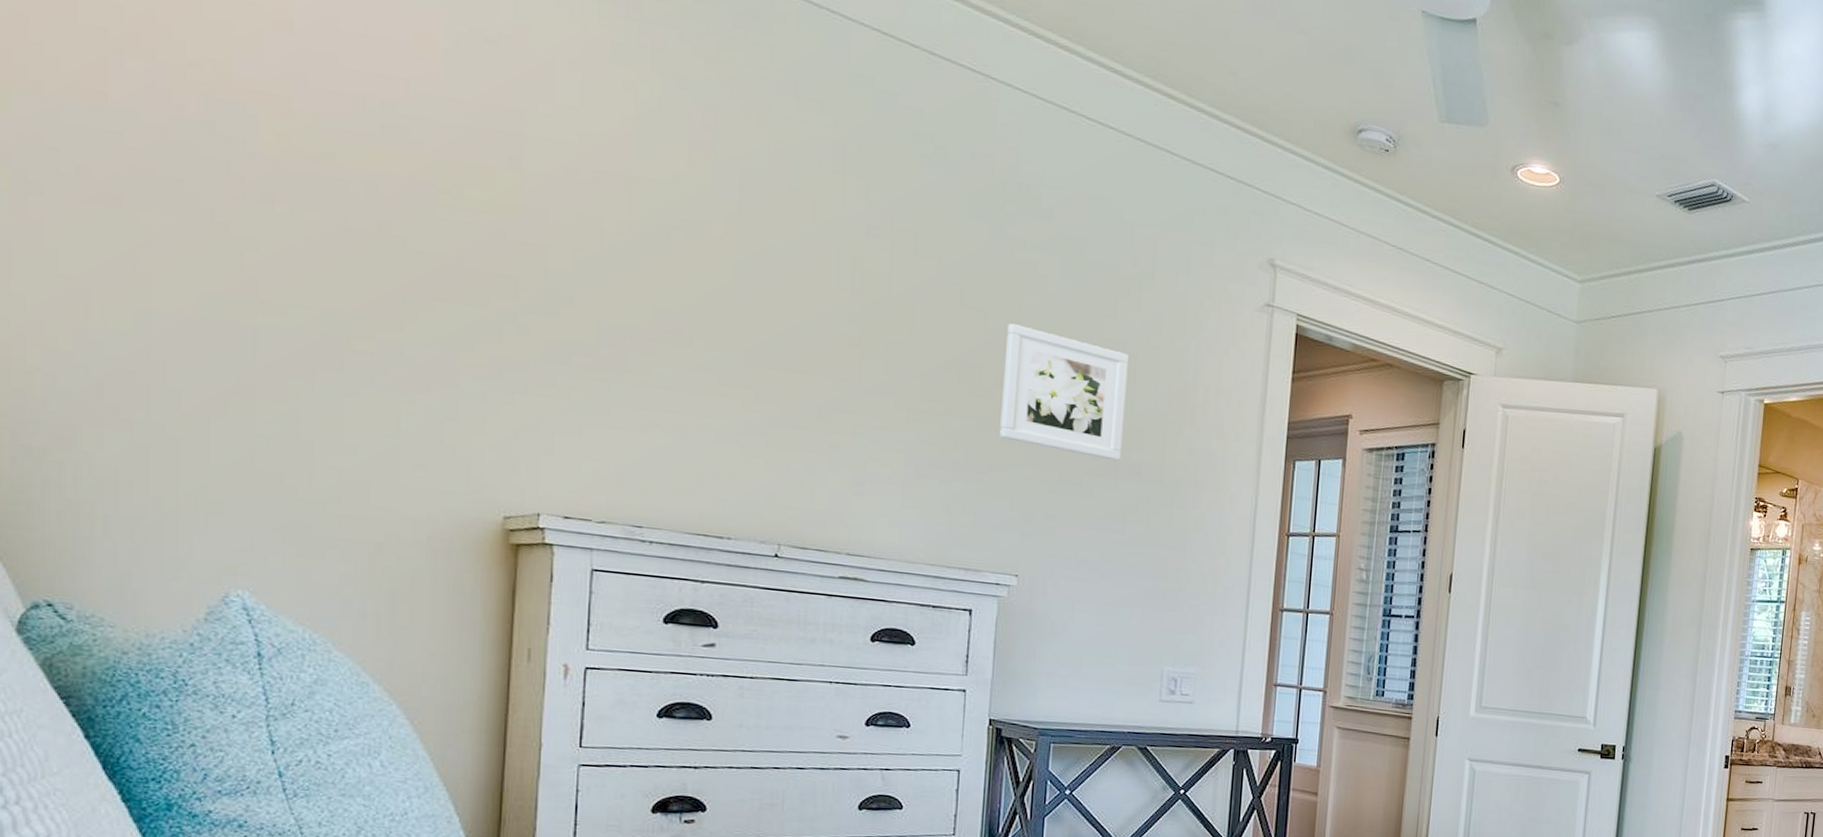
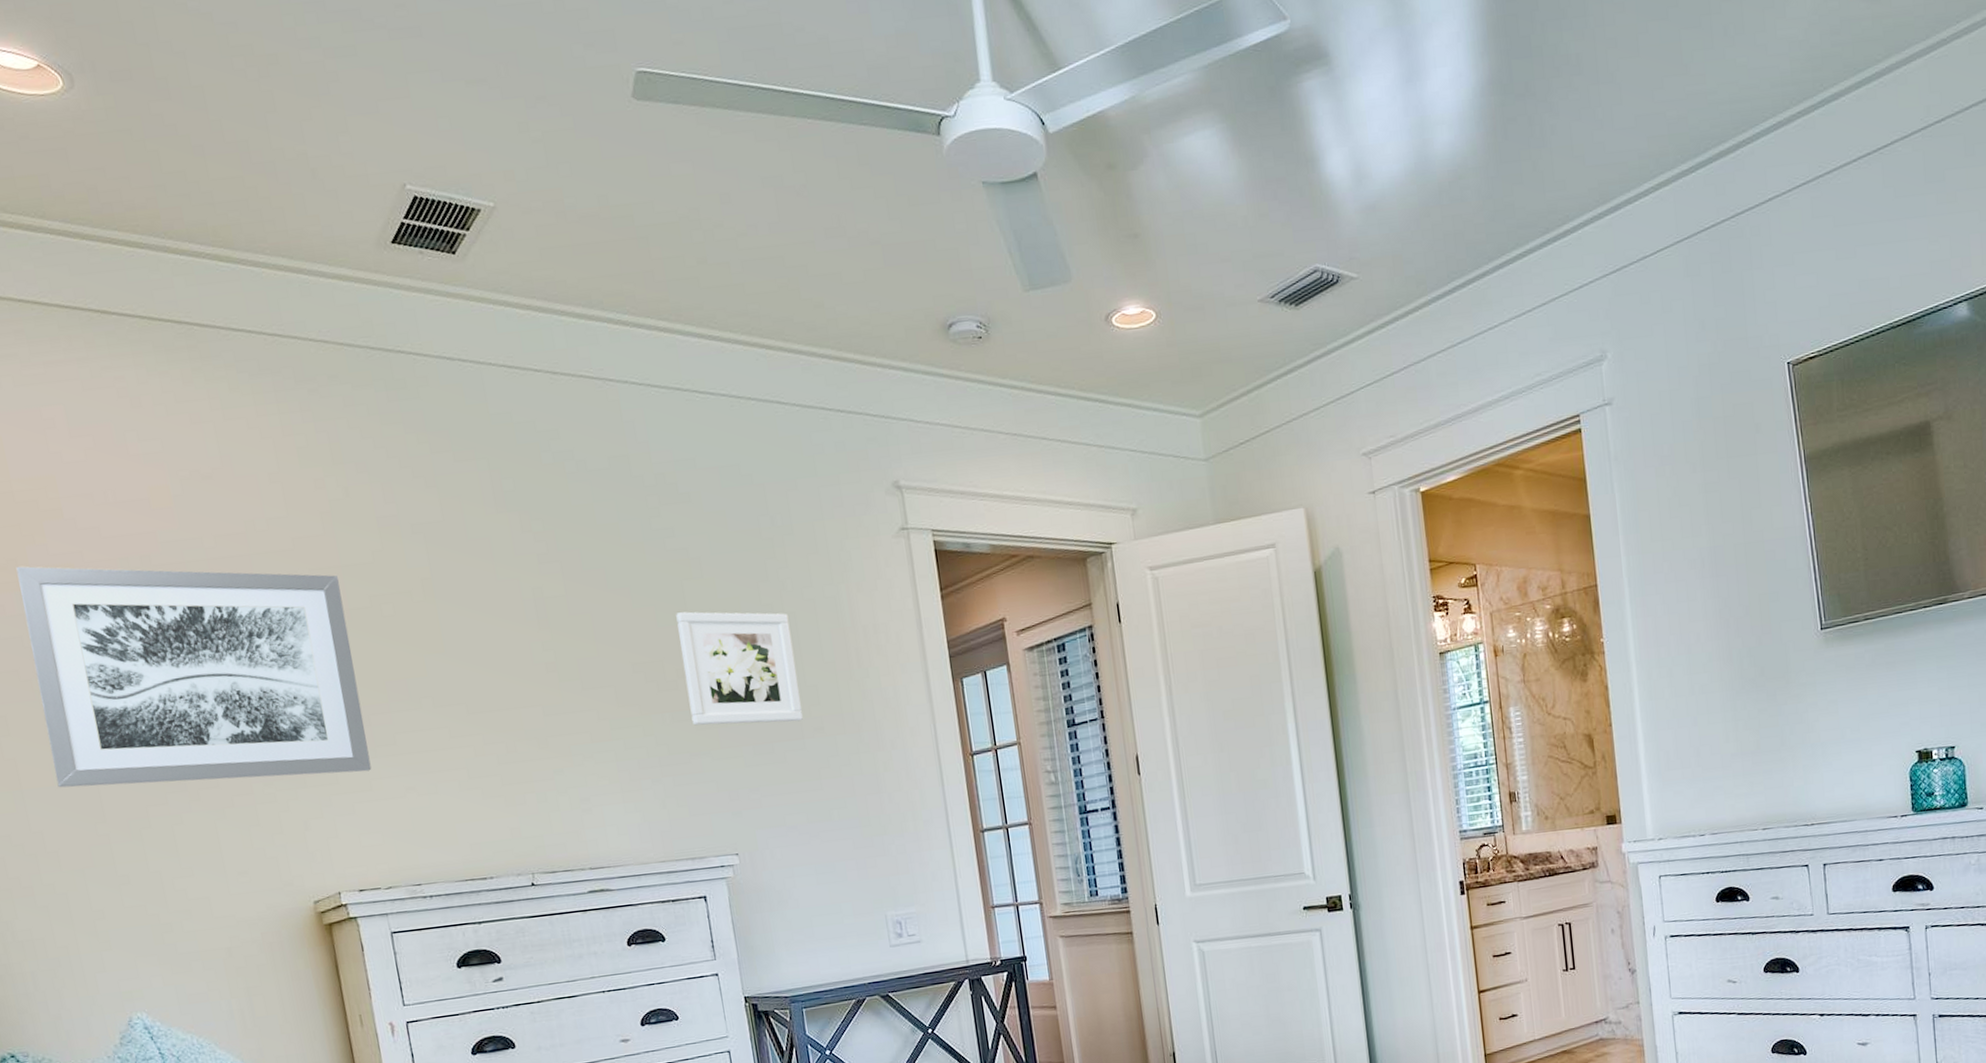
wall art: none [201,68,627,396] -> present [16,566,372,788]

